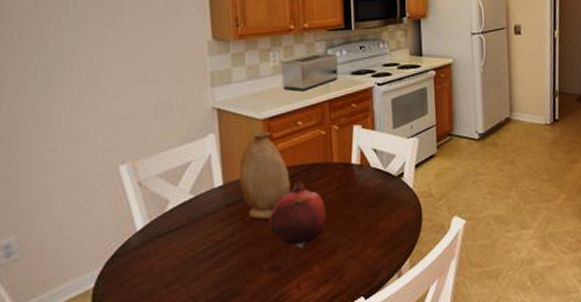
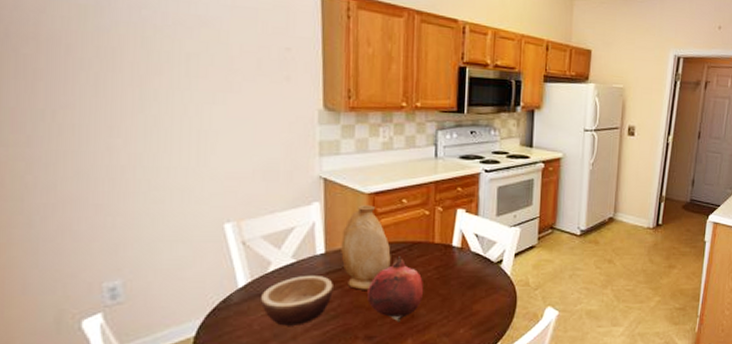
bowl: none [161,209,234,267] -> present [261,274,333,326]
toaster: present [282,53,338,92] -> none [390,133,447,170]

